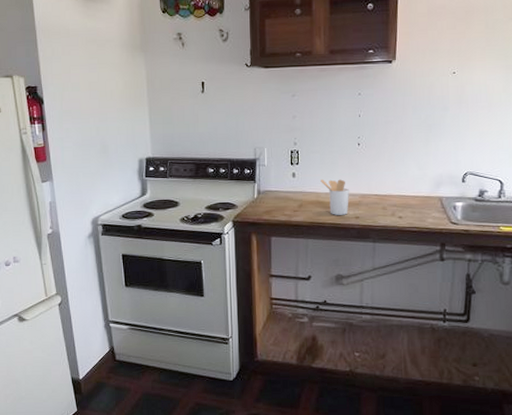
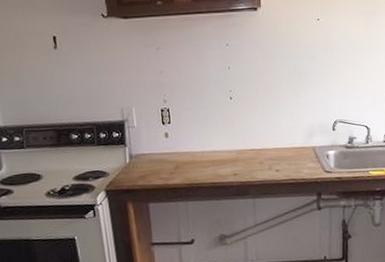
utensil holder: present [320,179,350,215] -> none [195,136,226,174]

